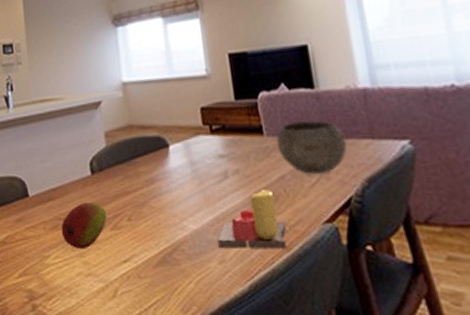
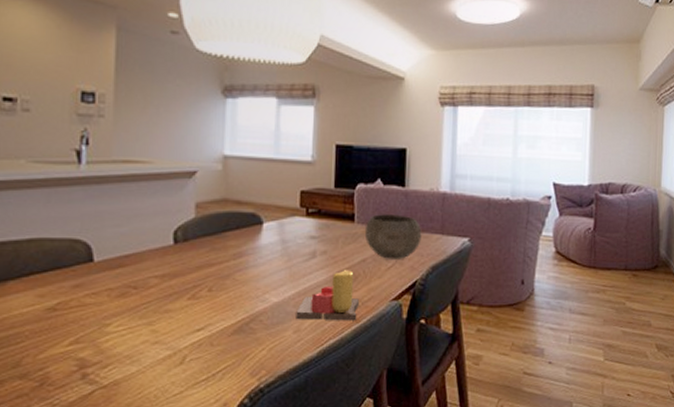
fruit: present [61,201,107,250] -> none [129,271,186,318]

